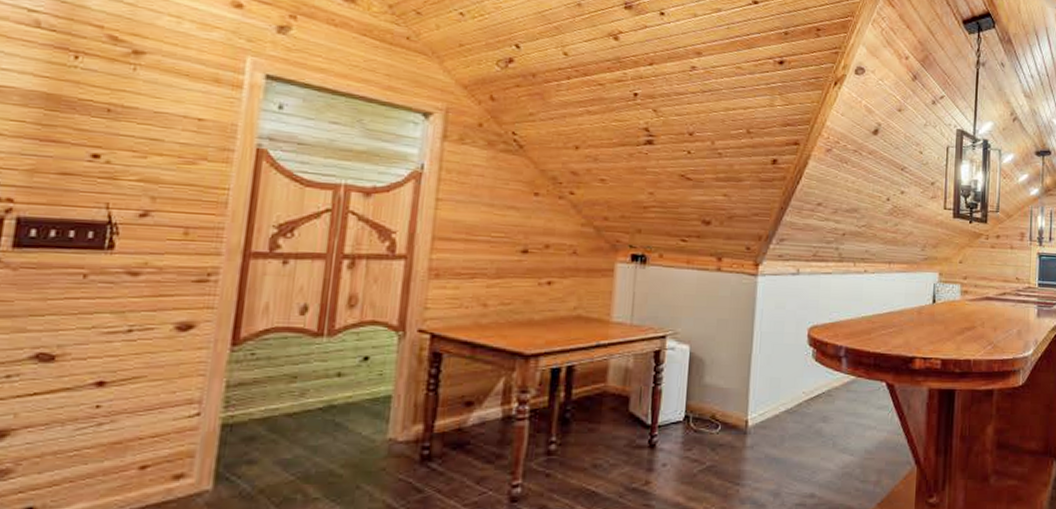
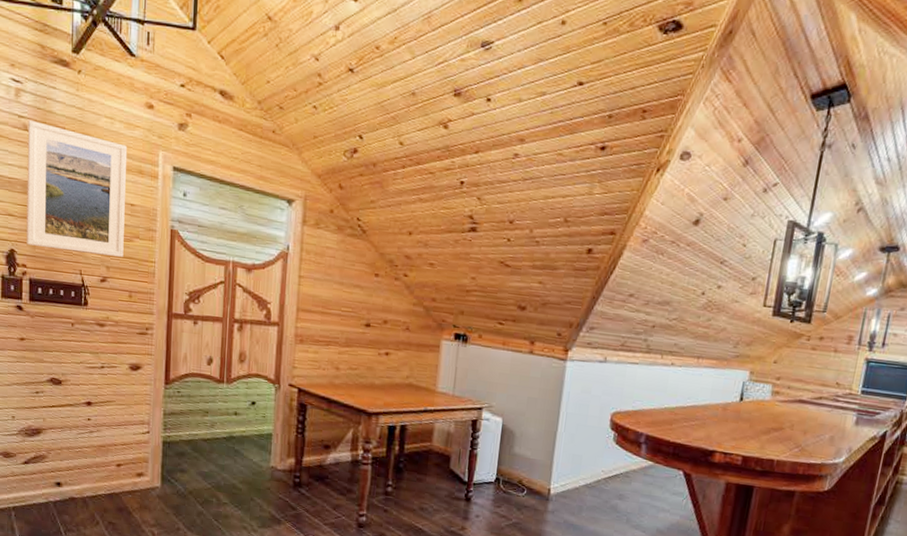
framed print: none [18,14,200,184] -> present [26,119,128,257]

